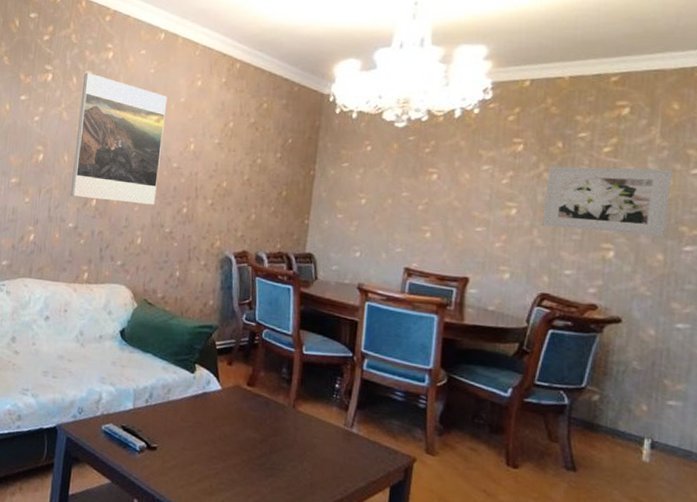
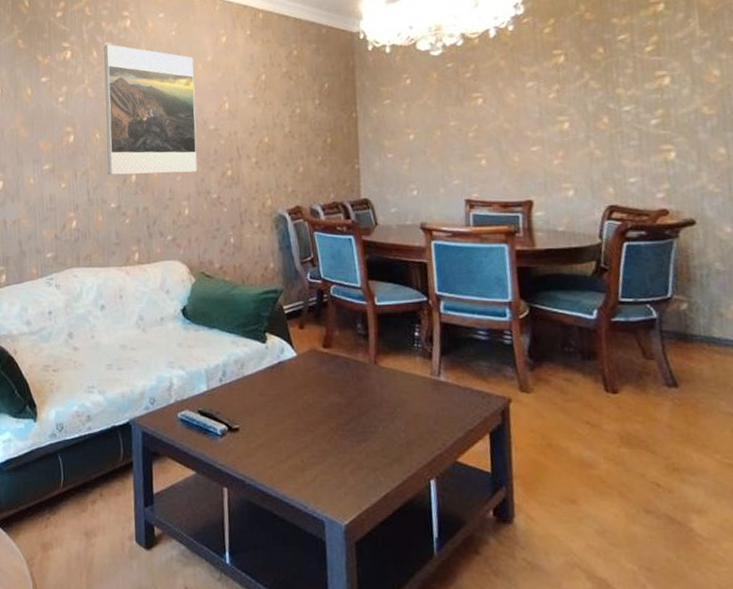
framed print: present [542,166,673,237] -> none [594,59,723,137]

